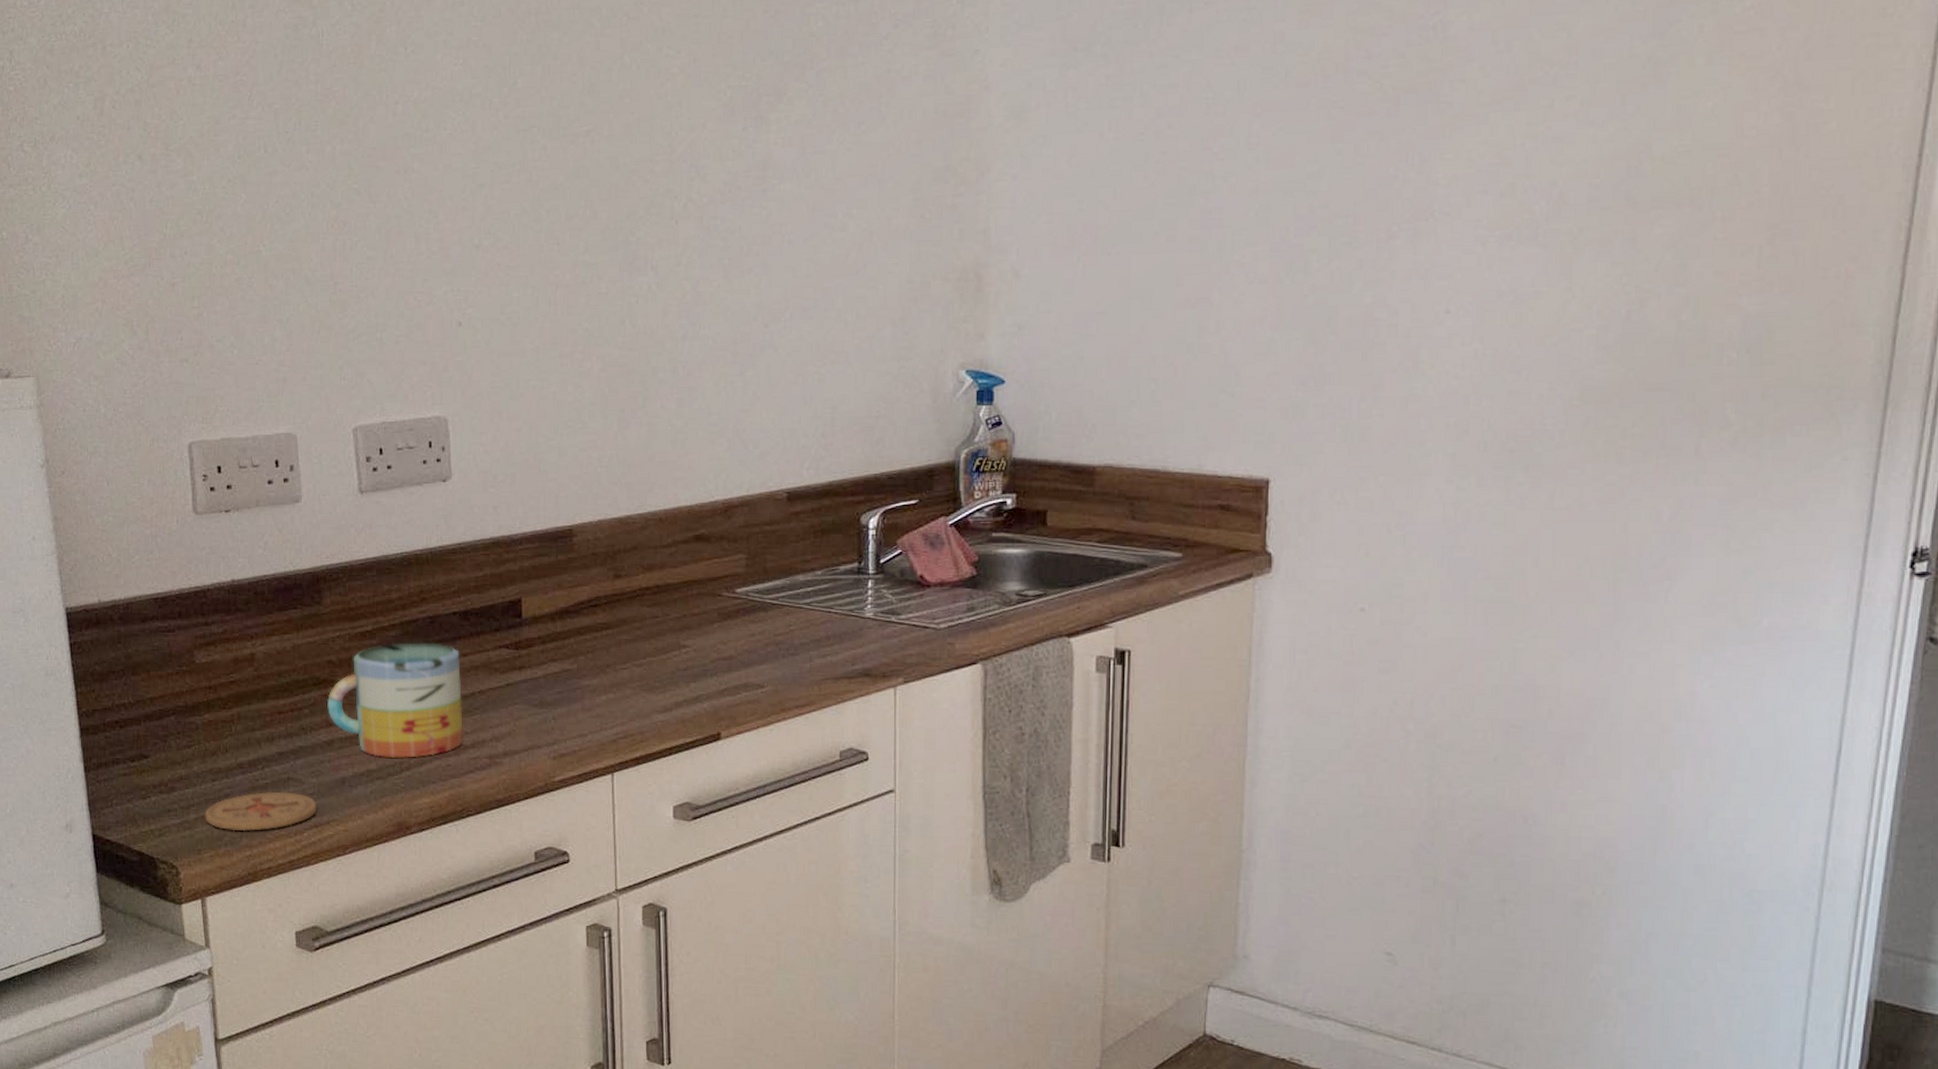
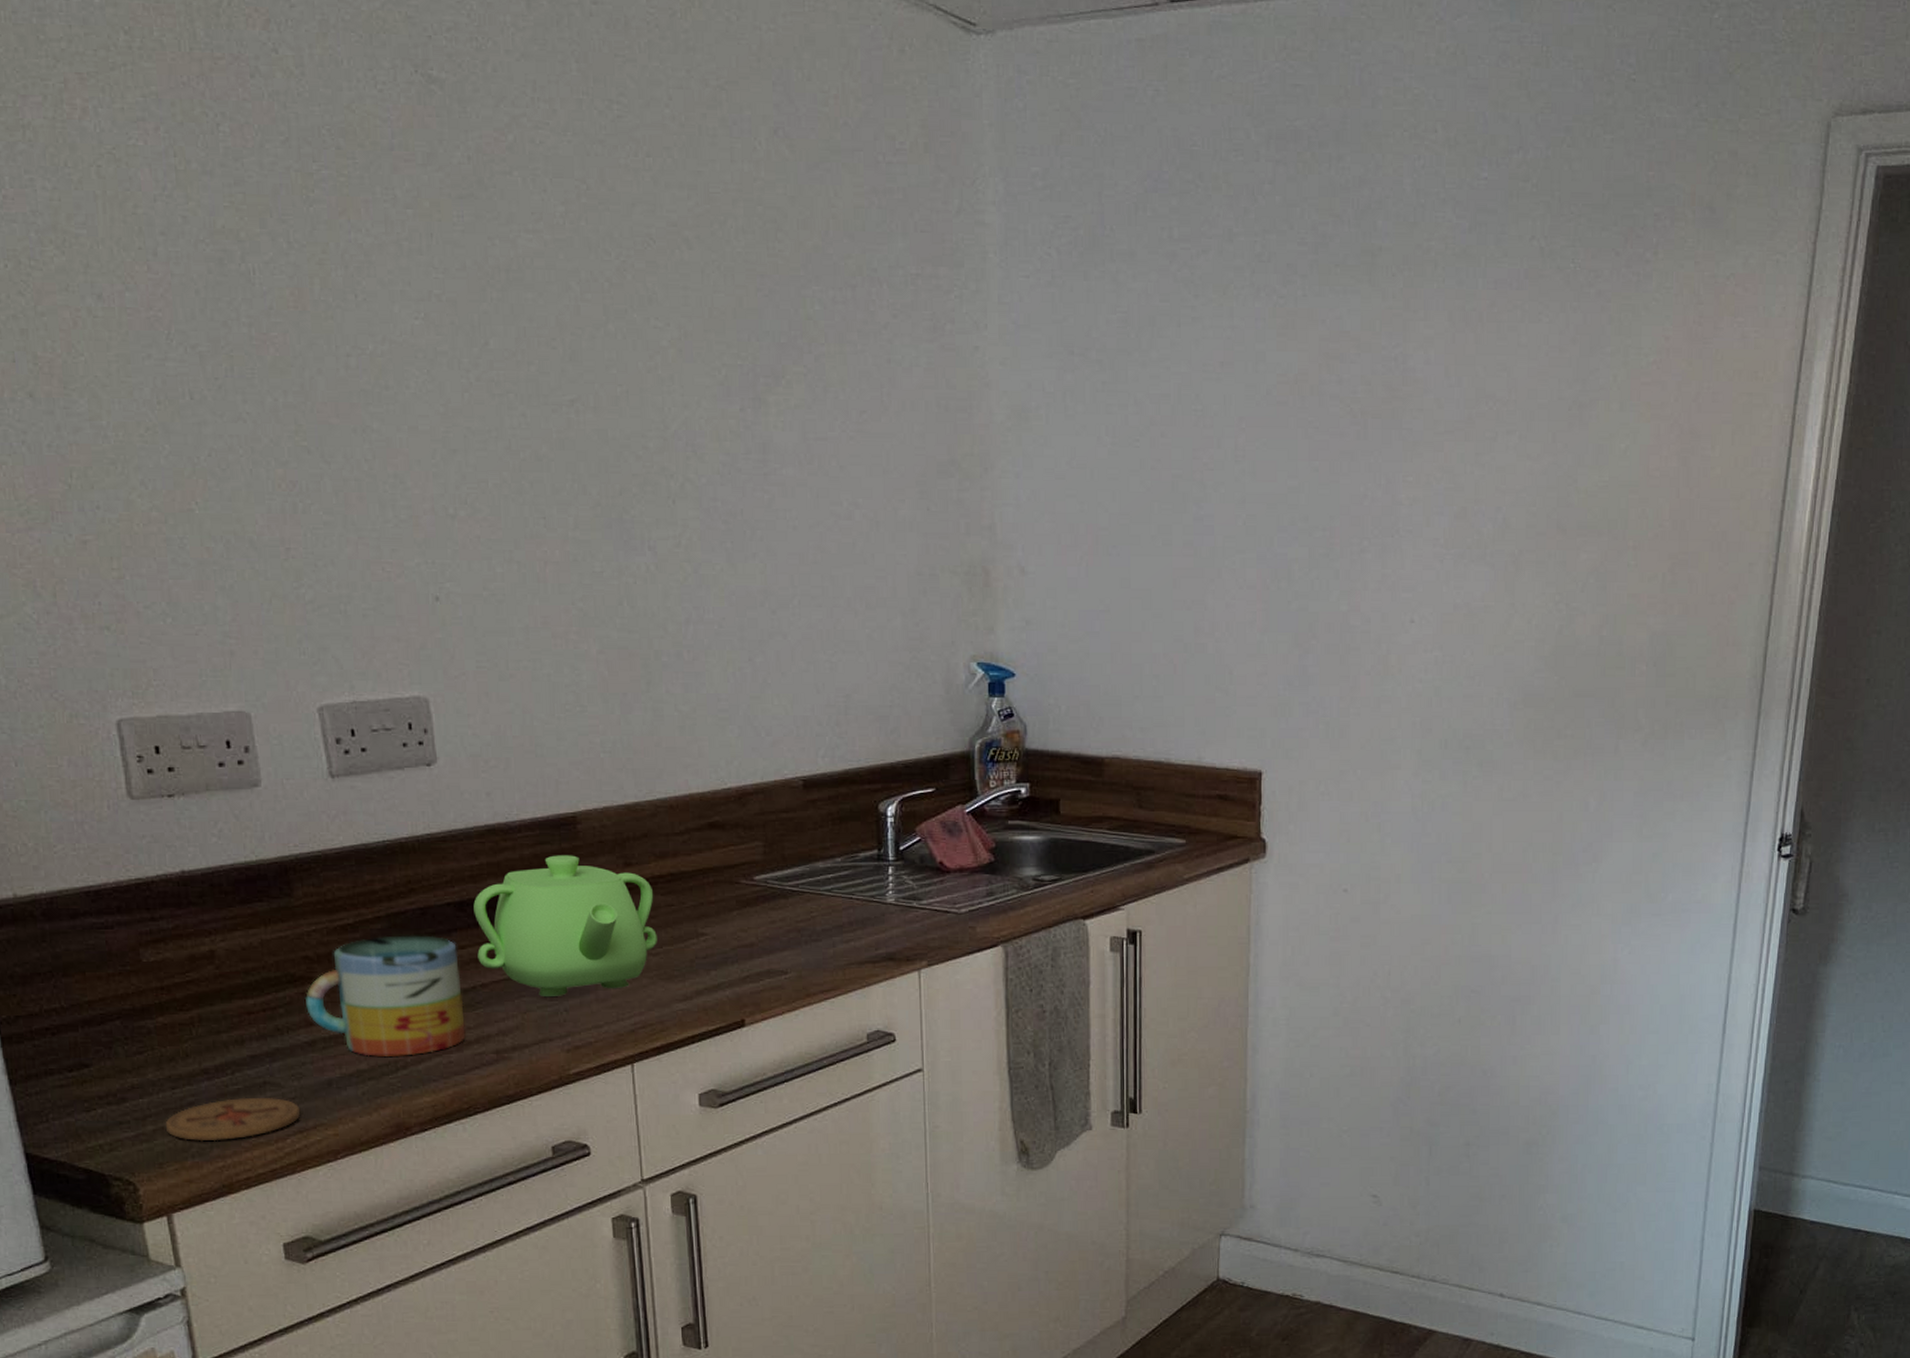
teapot: none [476,567,641,704] -> present [473,855,657,996]

